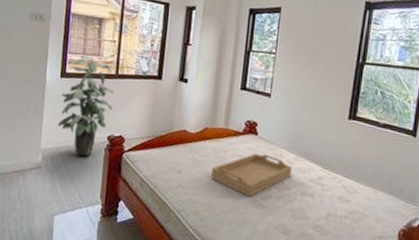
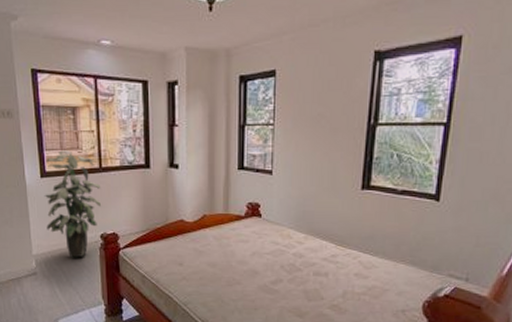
serving tray: present [210,153,292,197] -> none [214,236,302,283]

